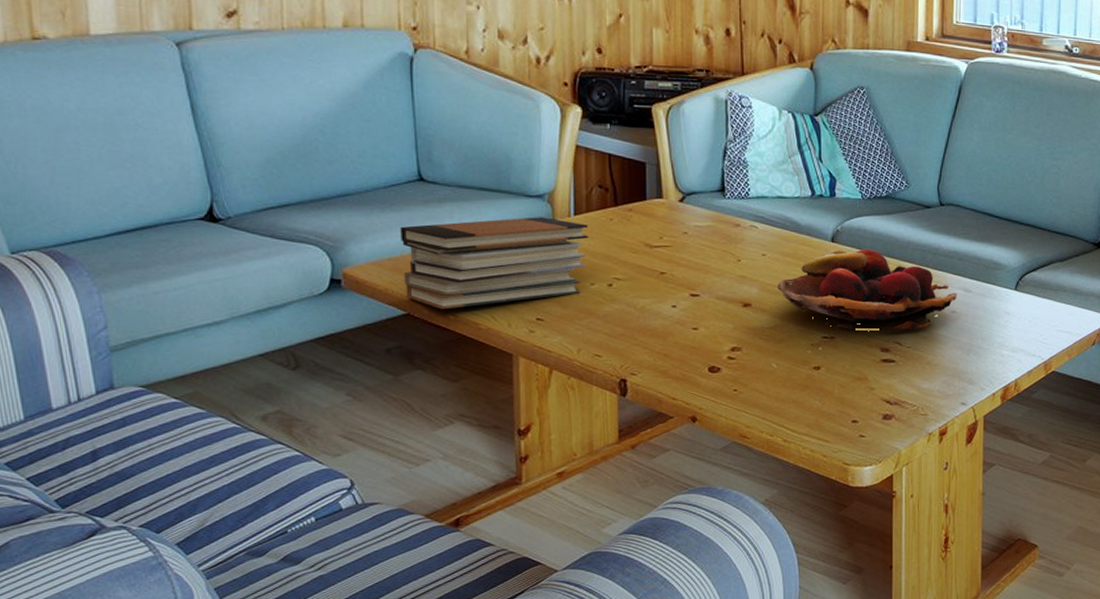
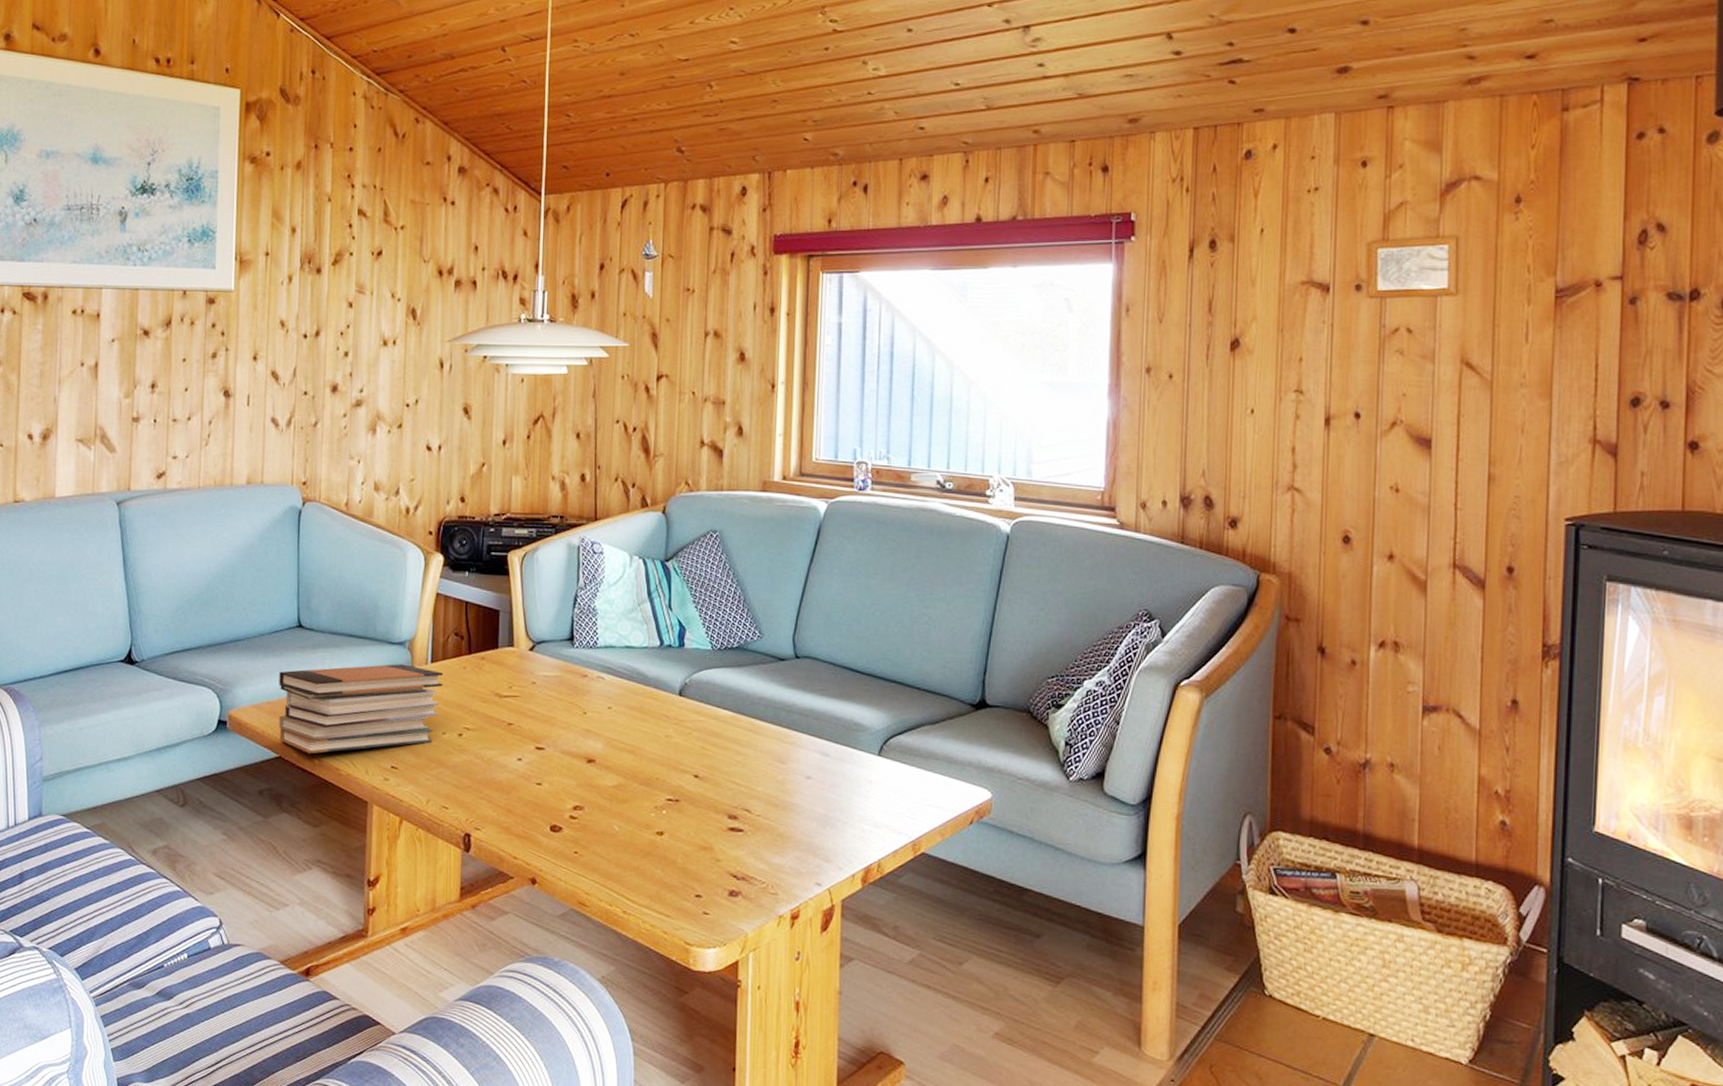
fruit basket: present [777,249,957,331] -> none [622,704,813,796]

